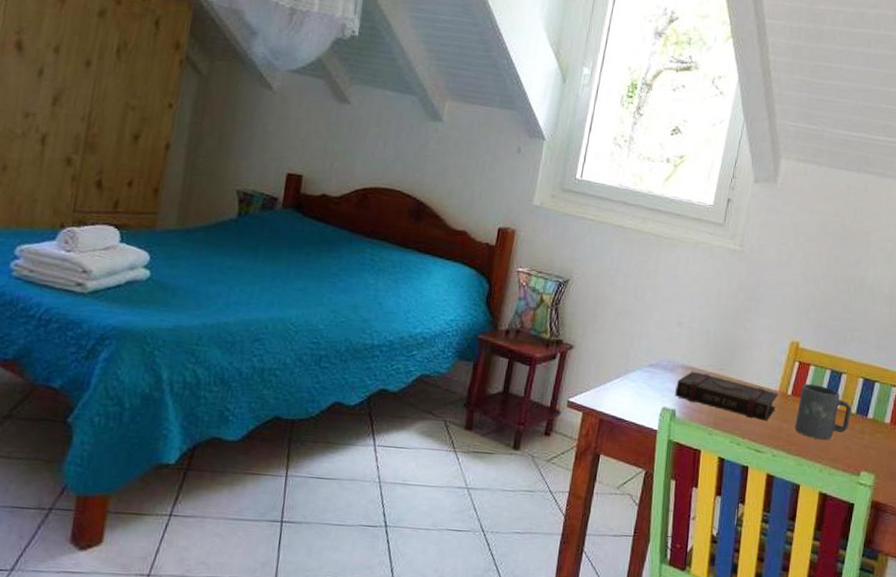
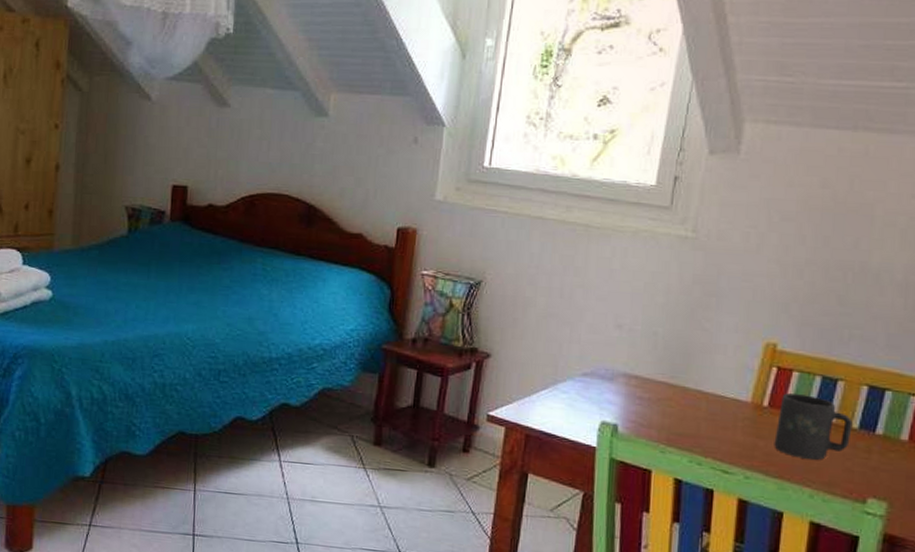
book: present [675,371,778,422] -> none [616,380,750,438]

